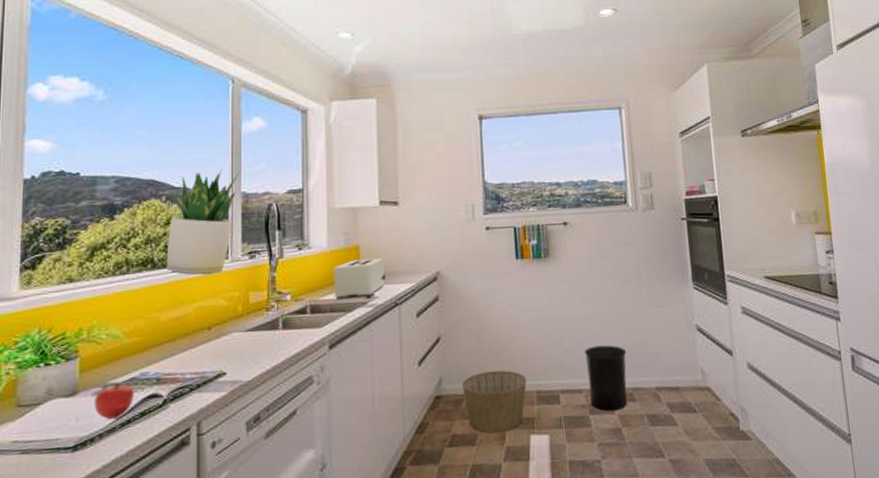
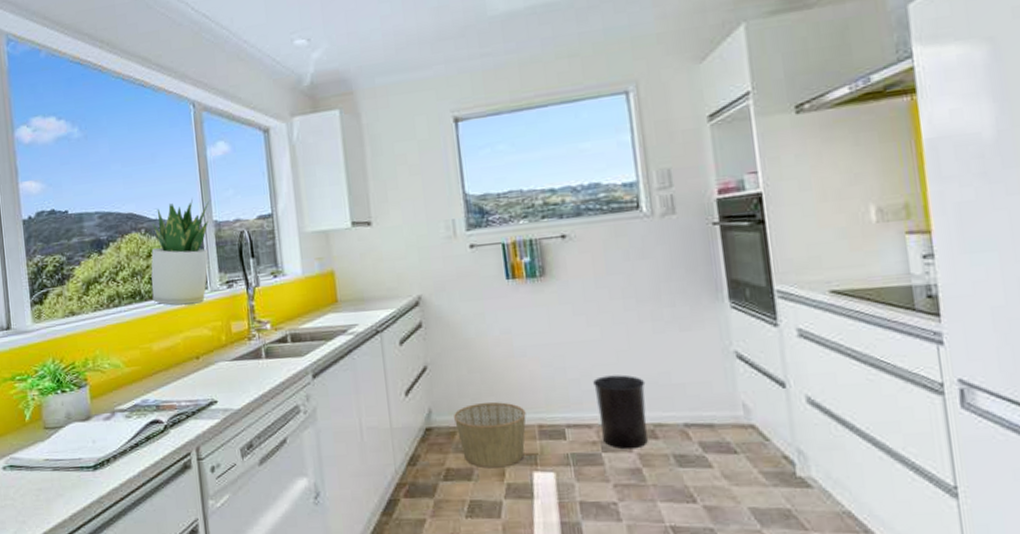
fruit: present [94,383,134,420] -> none [105,409,139,443]
toaster: present [333,258,386,301] -> none [309,283,365,329]

